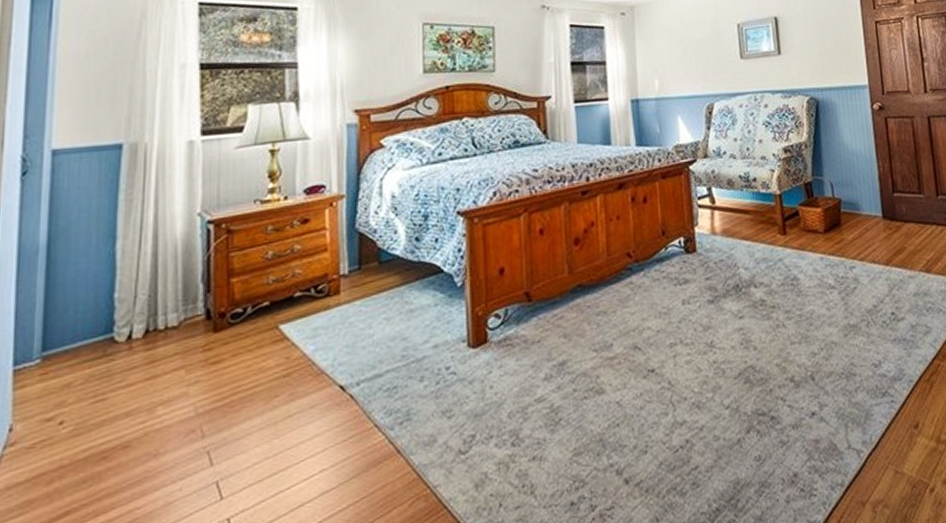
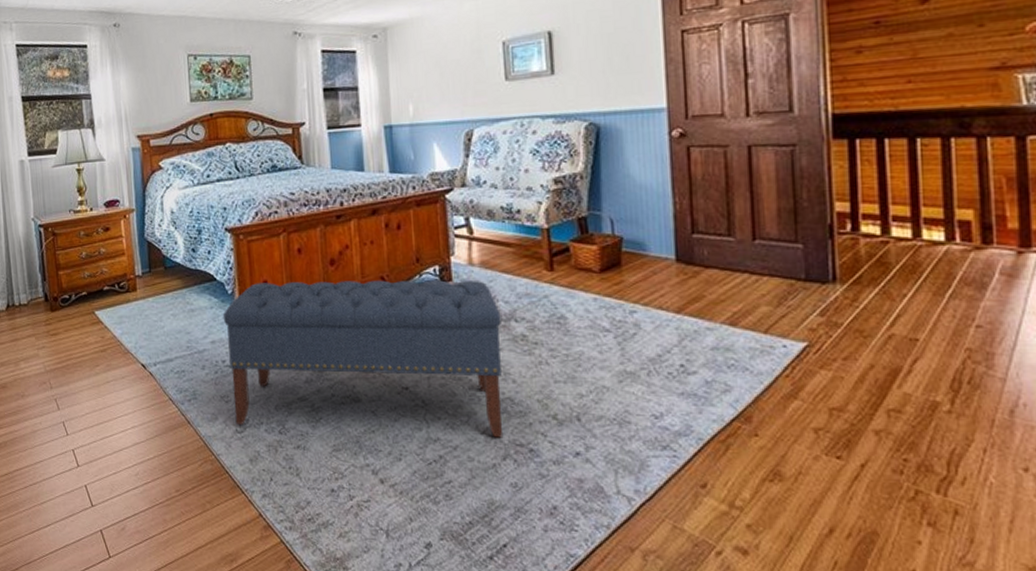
bench: none [449,249,746,444] -> present [222,280,503,438]

